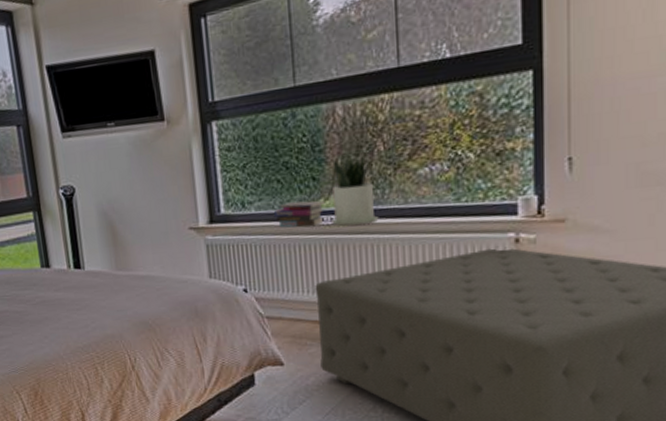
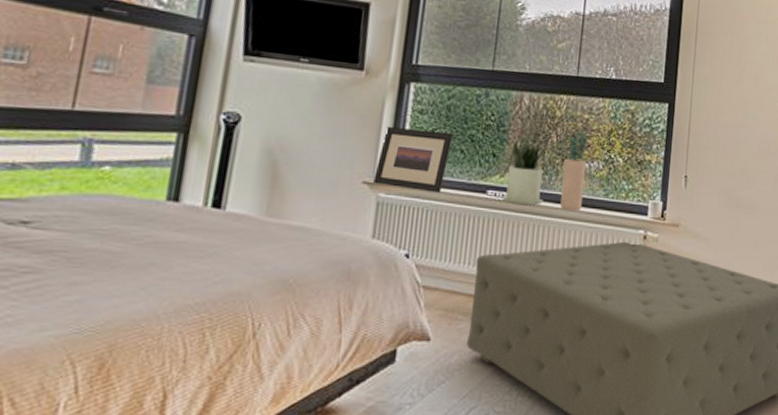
picture frame: none [198,164,267,229] -> present [373,127,454,193]
books: present [274,200,326,228] -> none [452,173,501,200]
vase: none [398,126,428,225] -> present [560,127,588,212]

